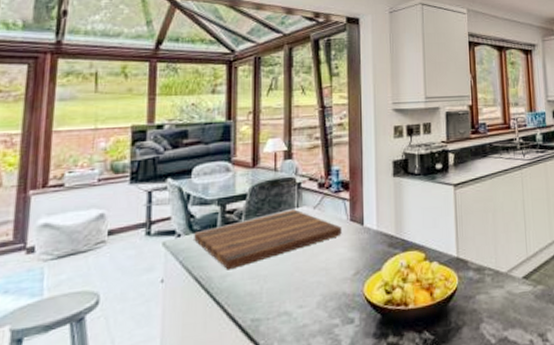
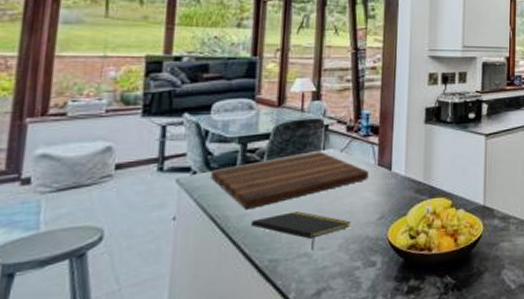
notepad: none [232,270,328,309] -> present [250,211,352,250]

